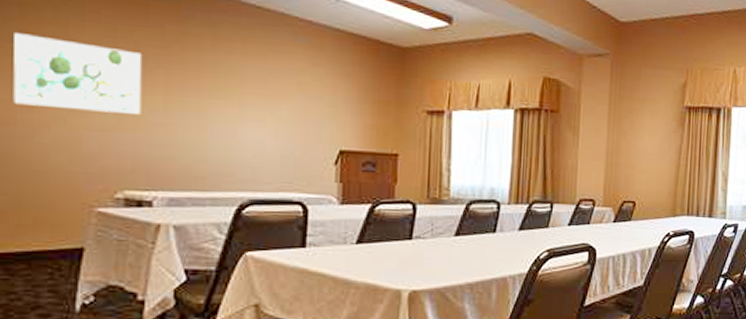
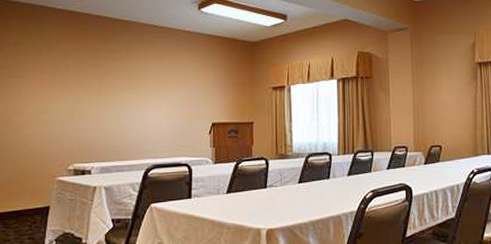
wall art: present [11,33,142,114] -> none [9,62,84,110]

